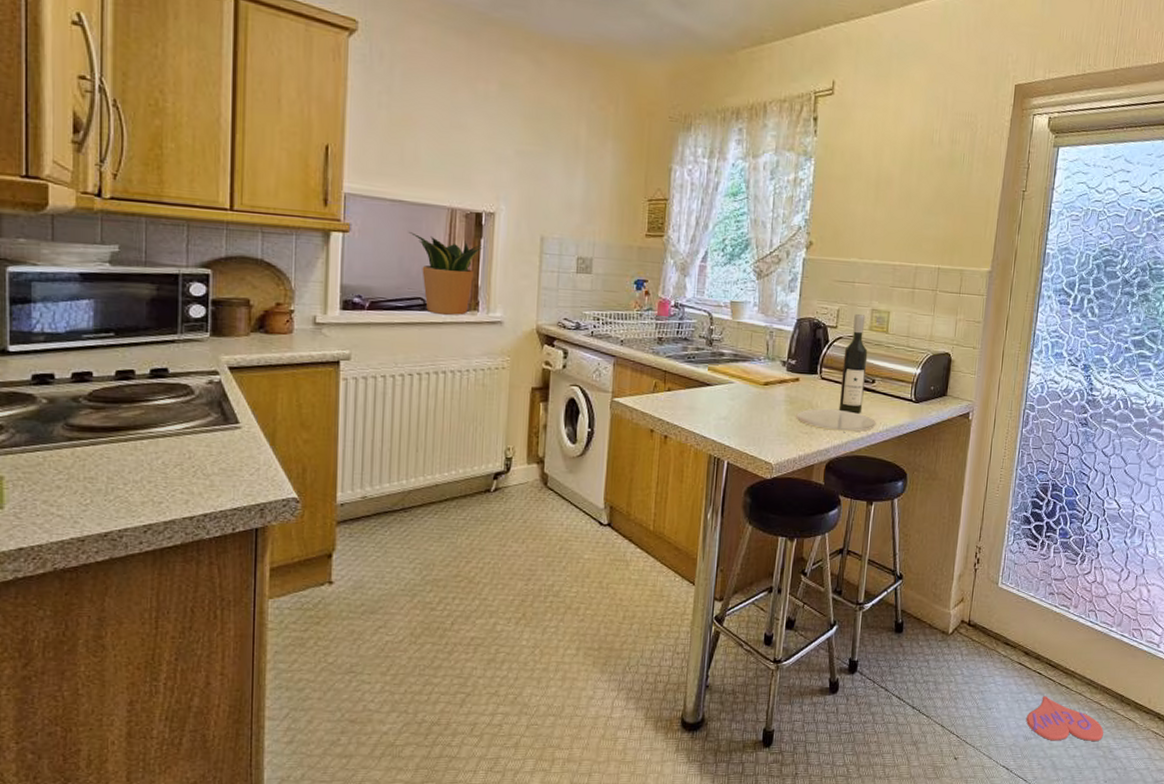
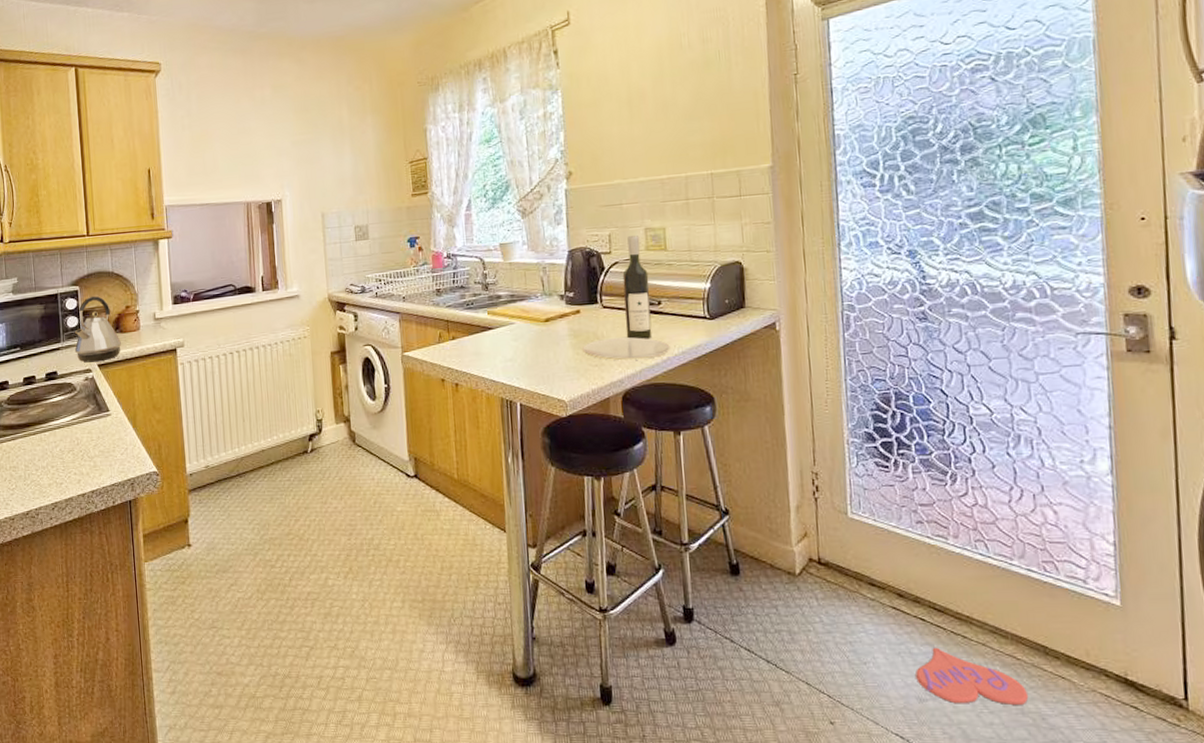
kettle: none [197,284,266,364] -> present [74,296,122,363]
potted plant: present [408,232,482,316] -> none [216,229,275,297]

